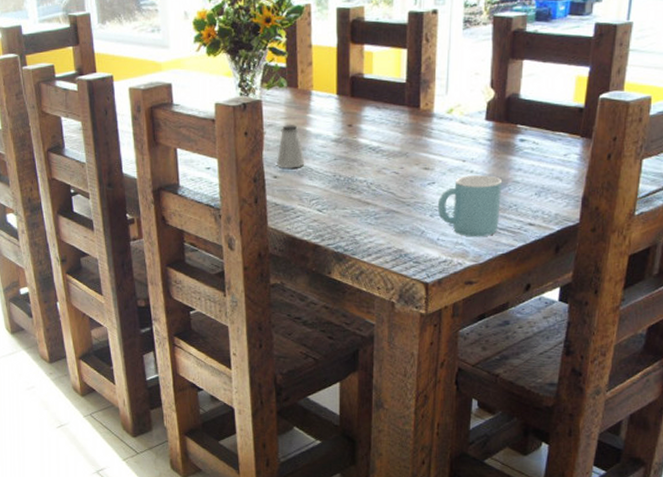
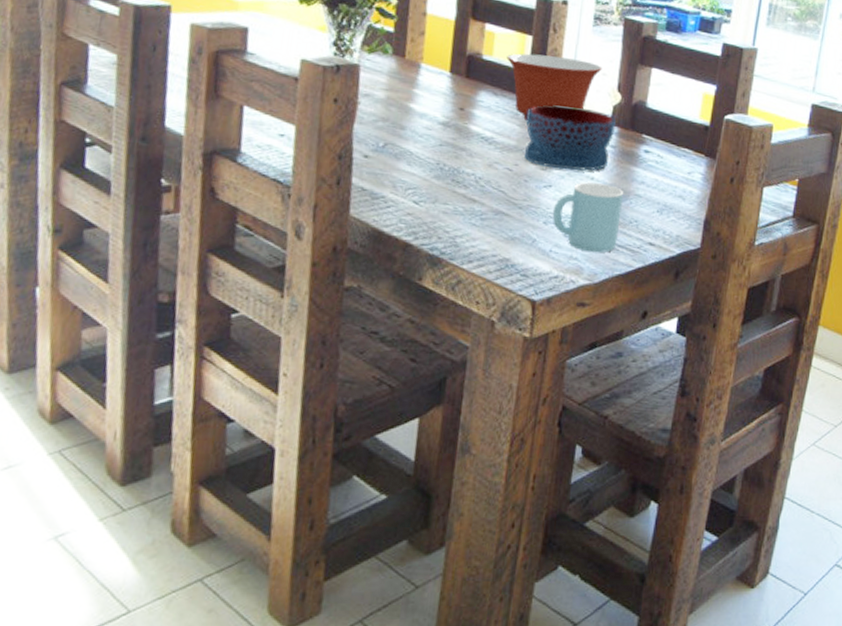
saltshaker: present [277,124,305,169] -> none [369,97,405,149]
mixing bowl: none [385,64,475,127] -> present [507,53,603,120]
bowl: none [407,108,490,167] -> present [525,104,616,171]

